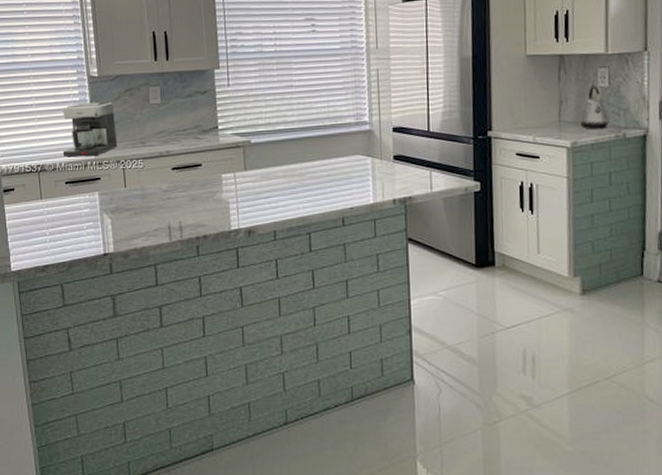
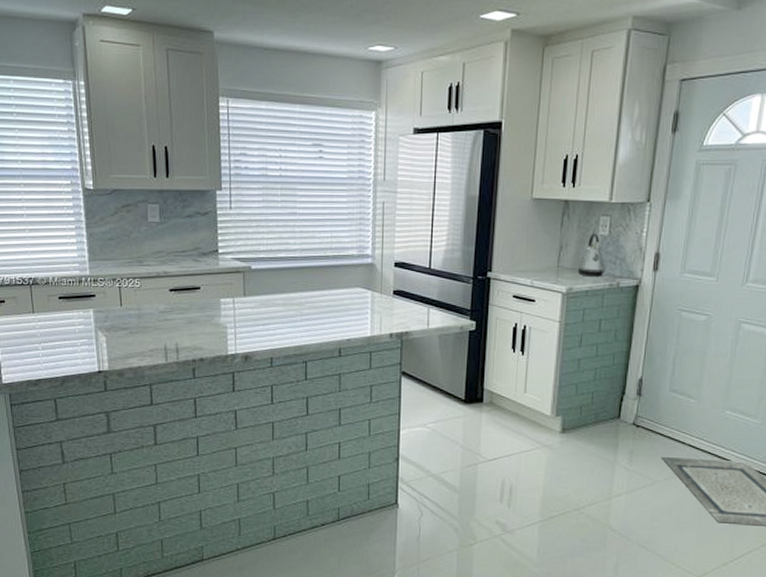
coffee maker: present [62,102,118,158] -> none [56,216,114,273]

